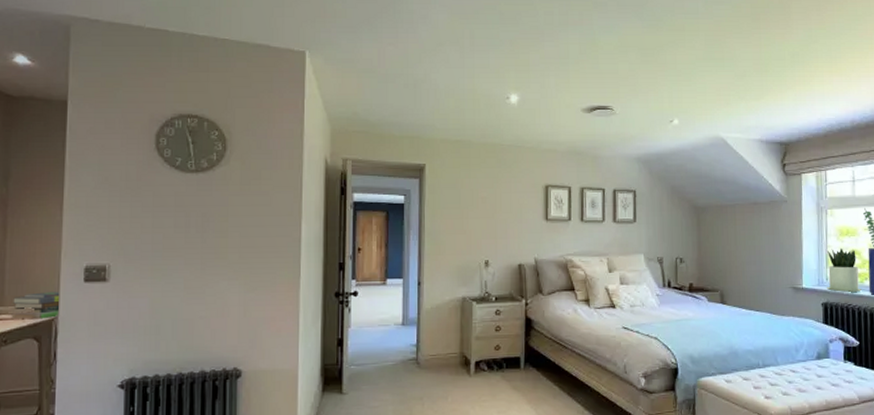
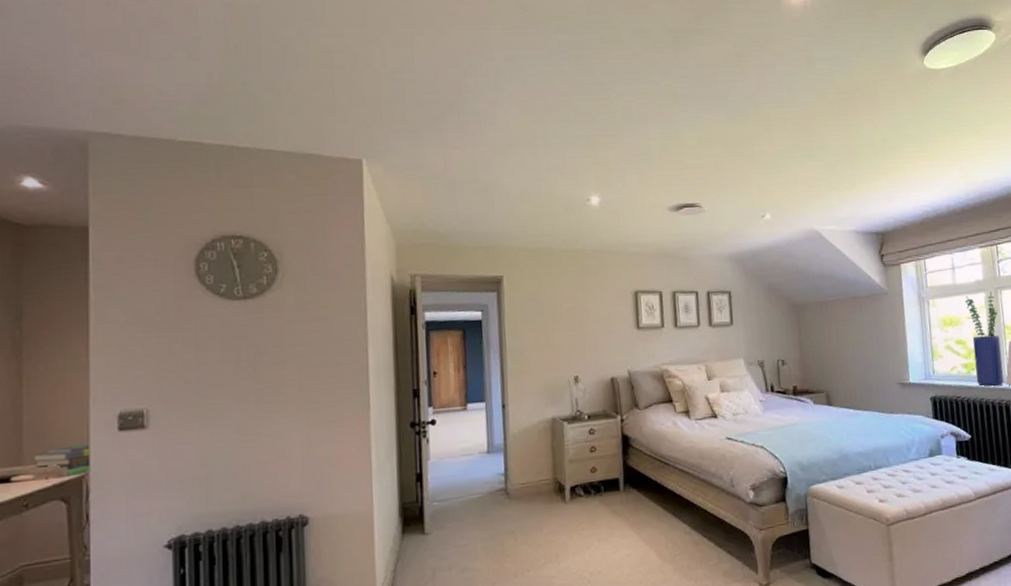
planter: present [826,249,862,293] -> none [932,338,969,385]

